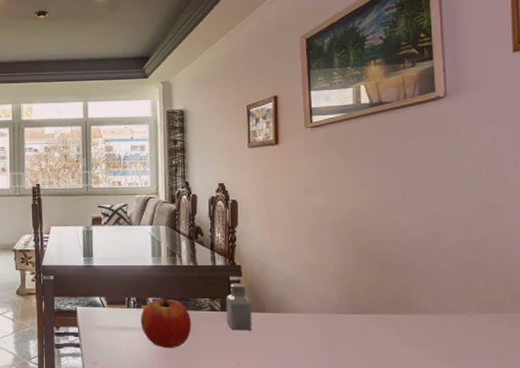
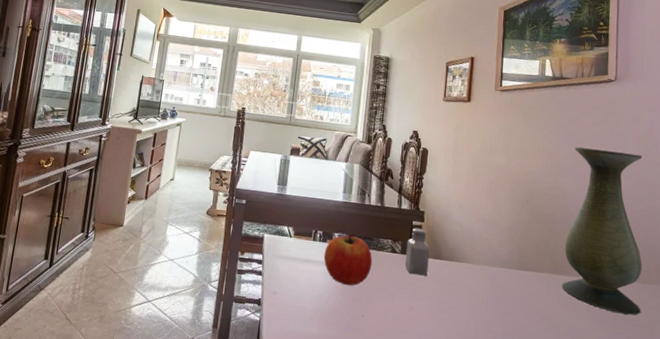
vase: none [402,175,497,348] -> present [562,147,643,316]

